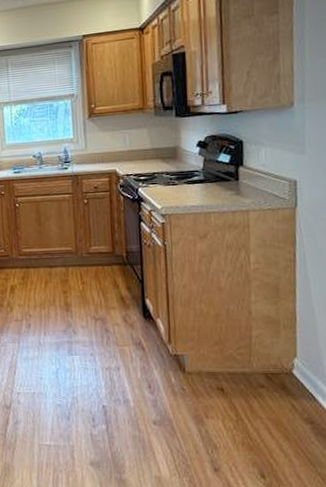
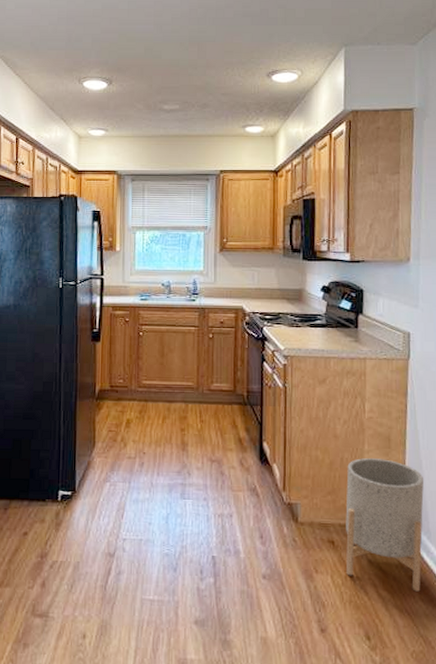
planter: none [233,308,317,433] -> present [345,458,424,592]

